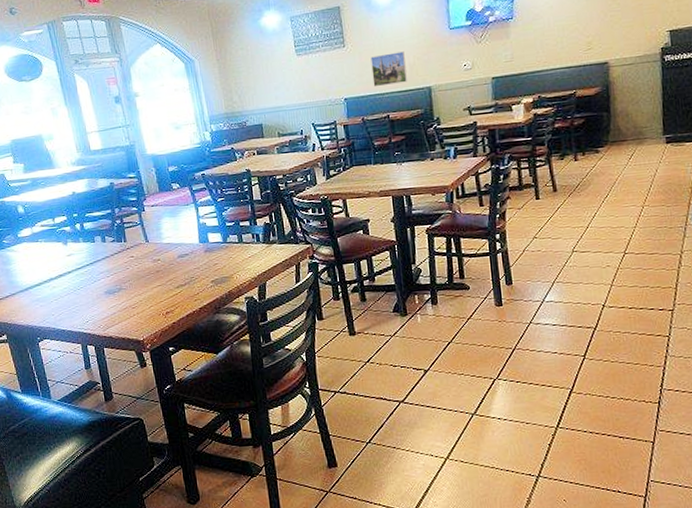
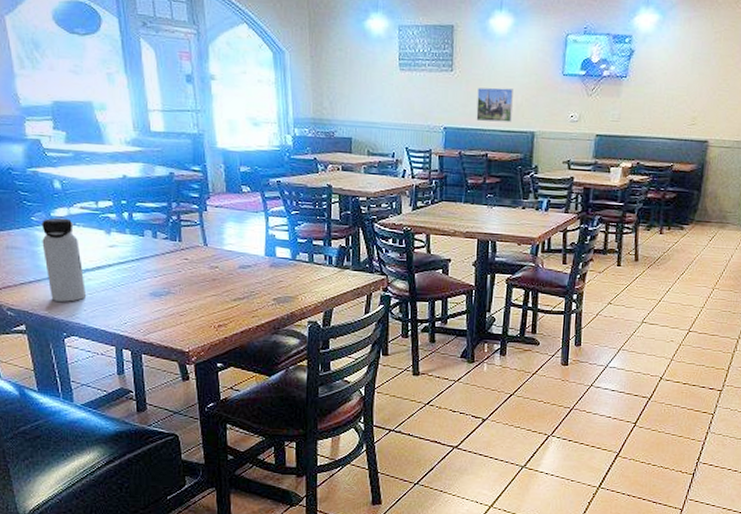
water bottle: none [11,237,53,311] -> present [42,217,87,302]

